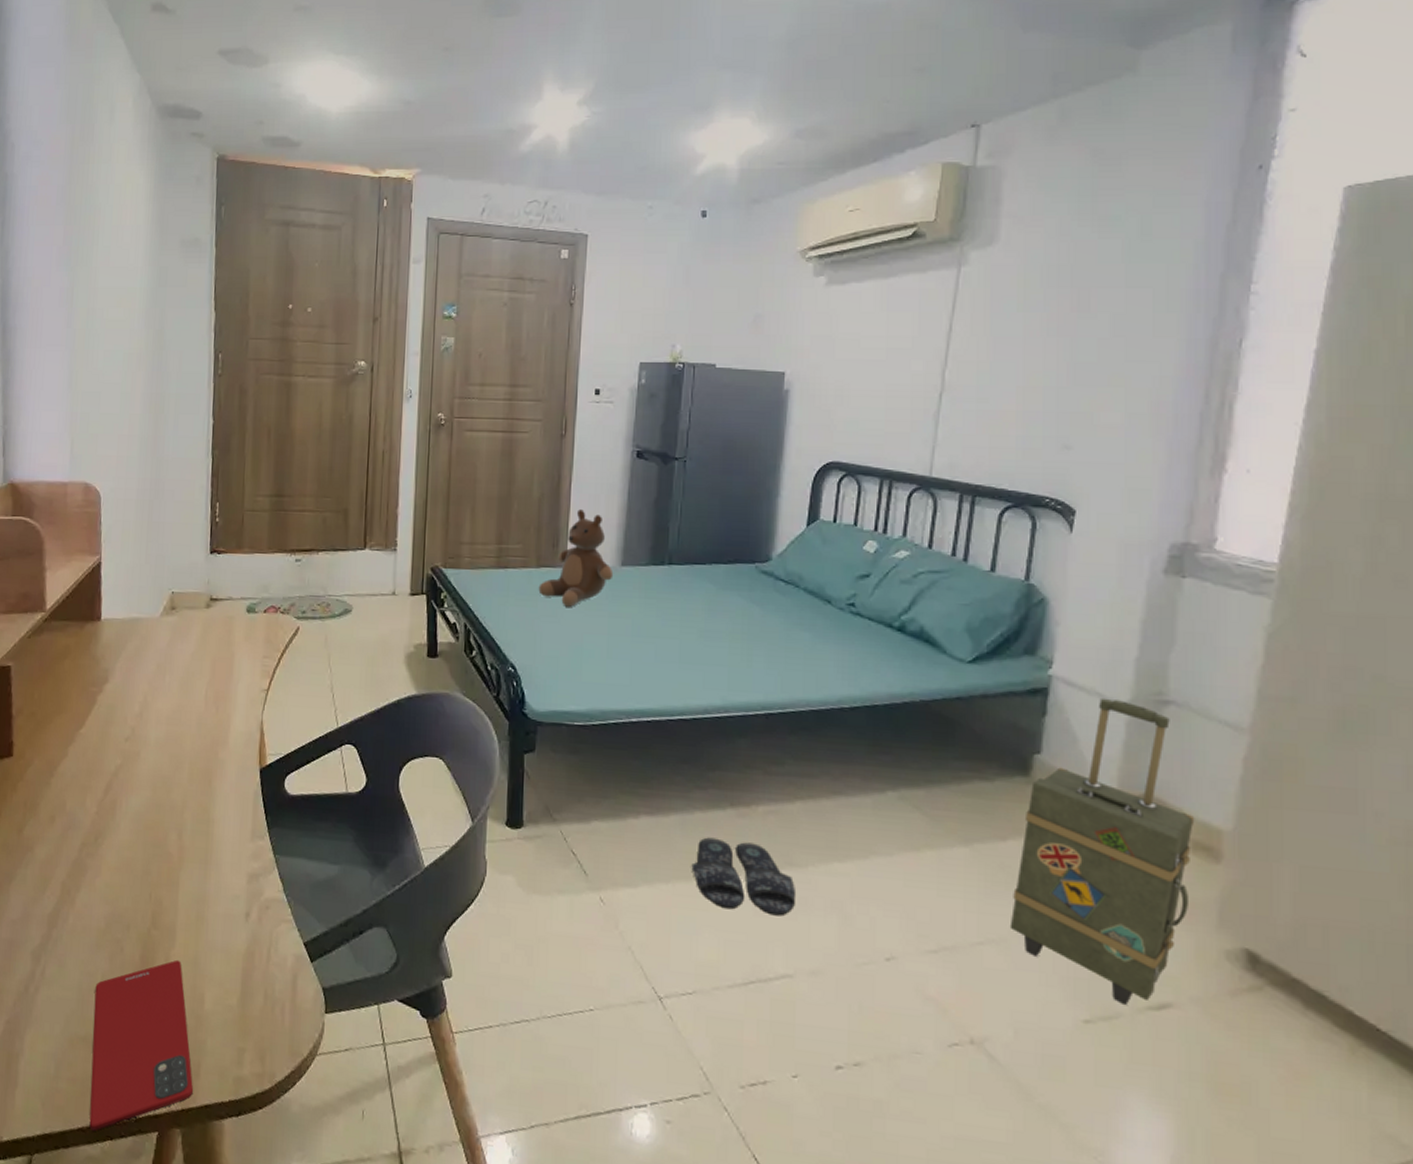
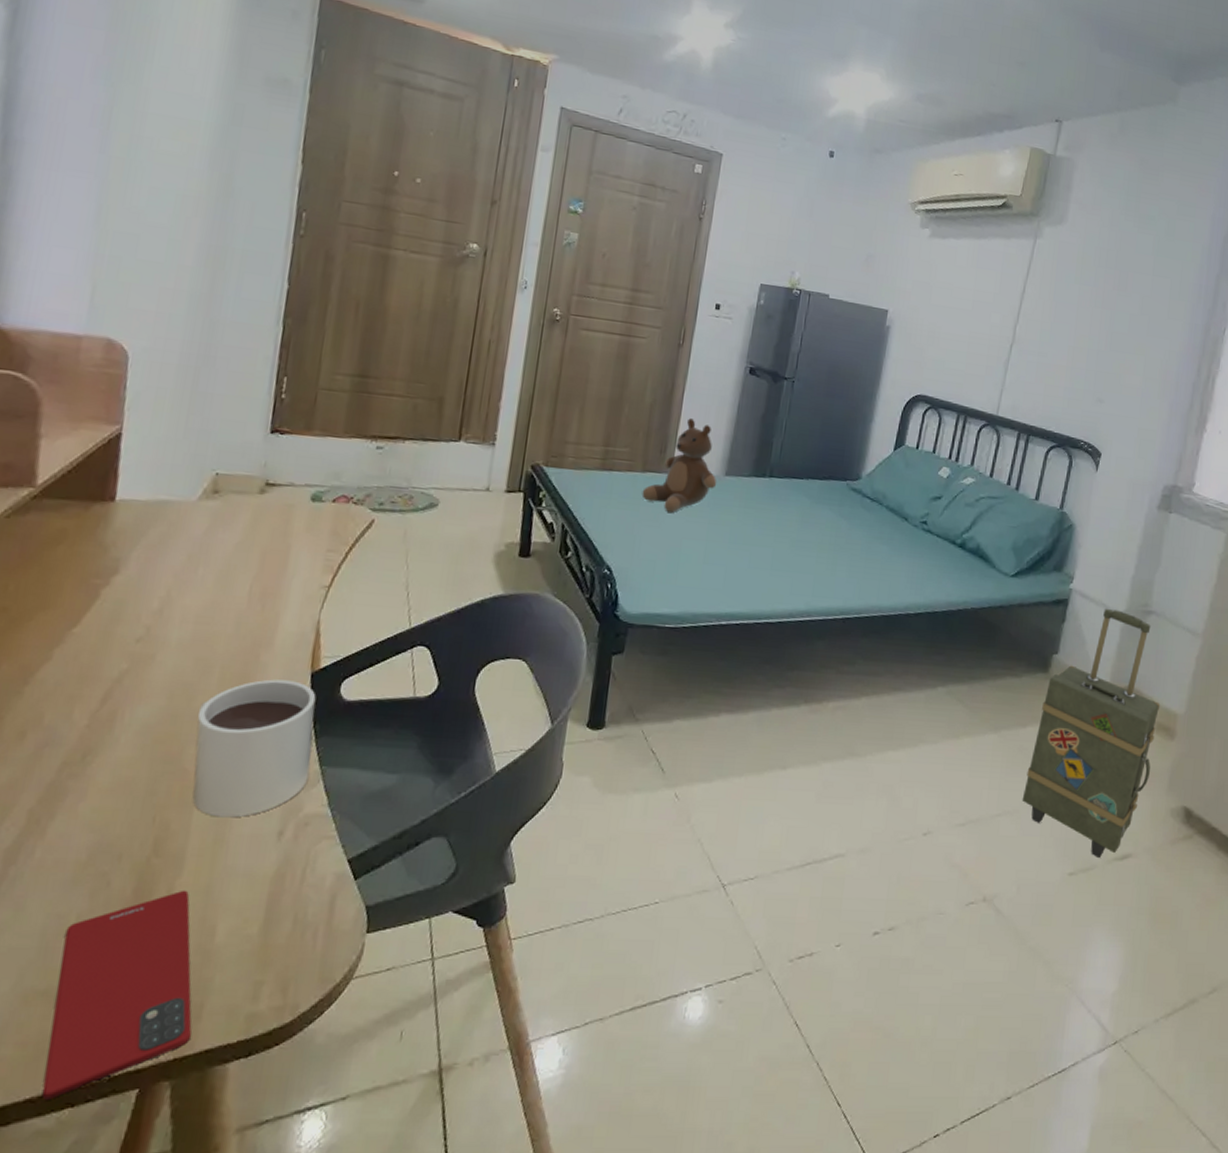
mug: none [175,774,267,898] -> present [192,679,317,818]
slippers: present [691,837,797,916] -> none [764,732,855,802]

